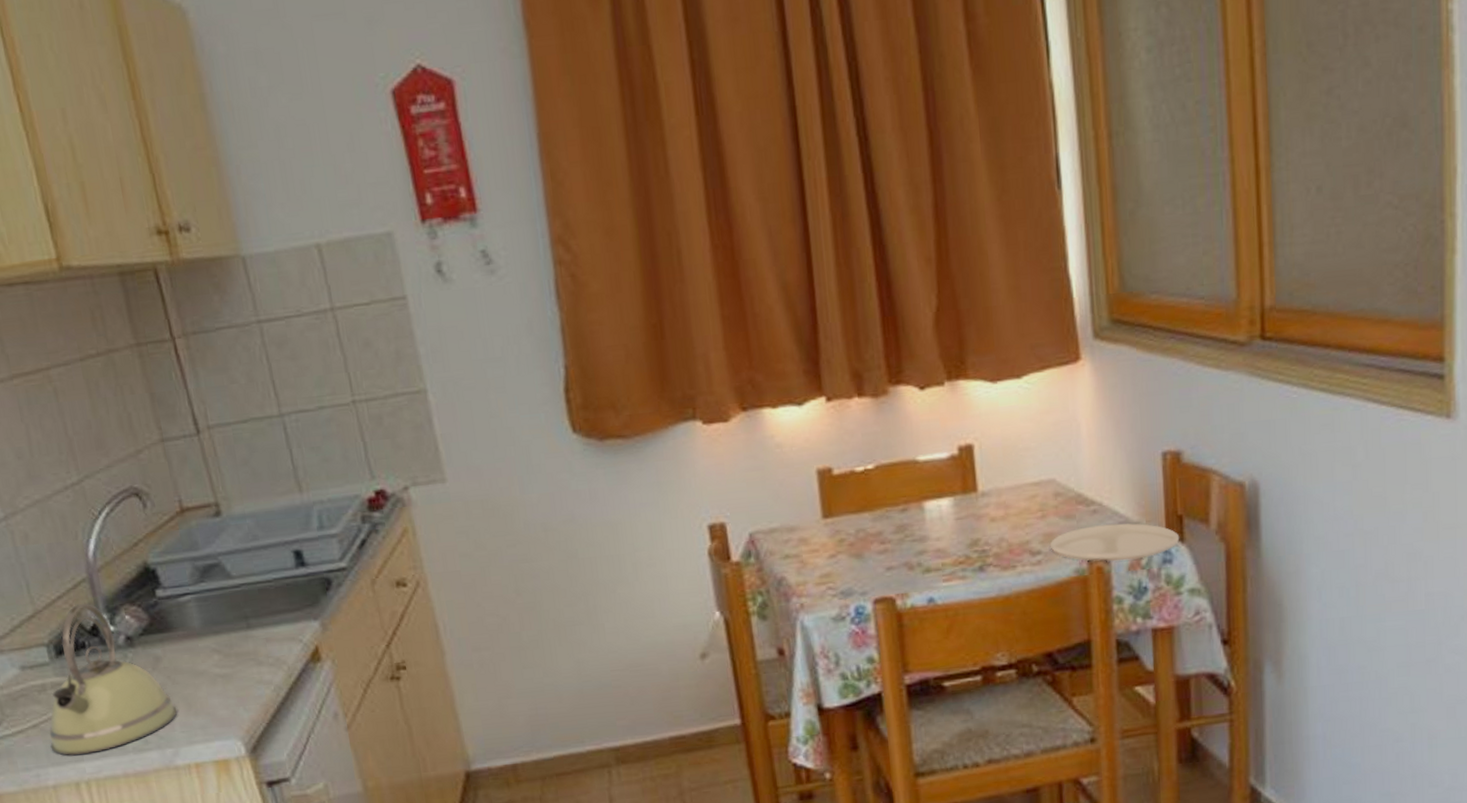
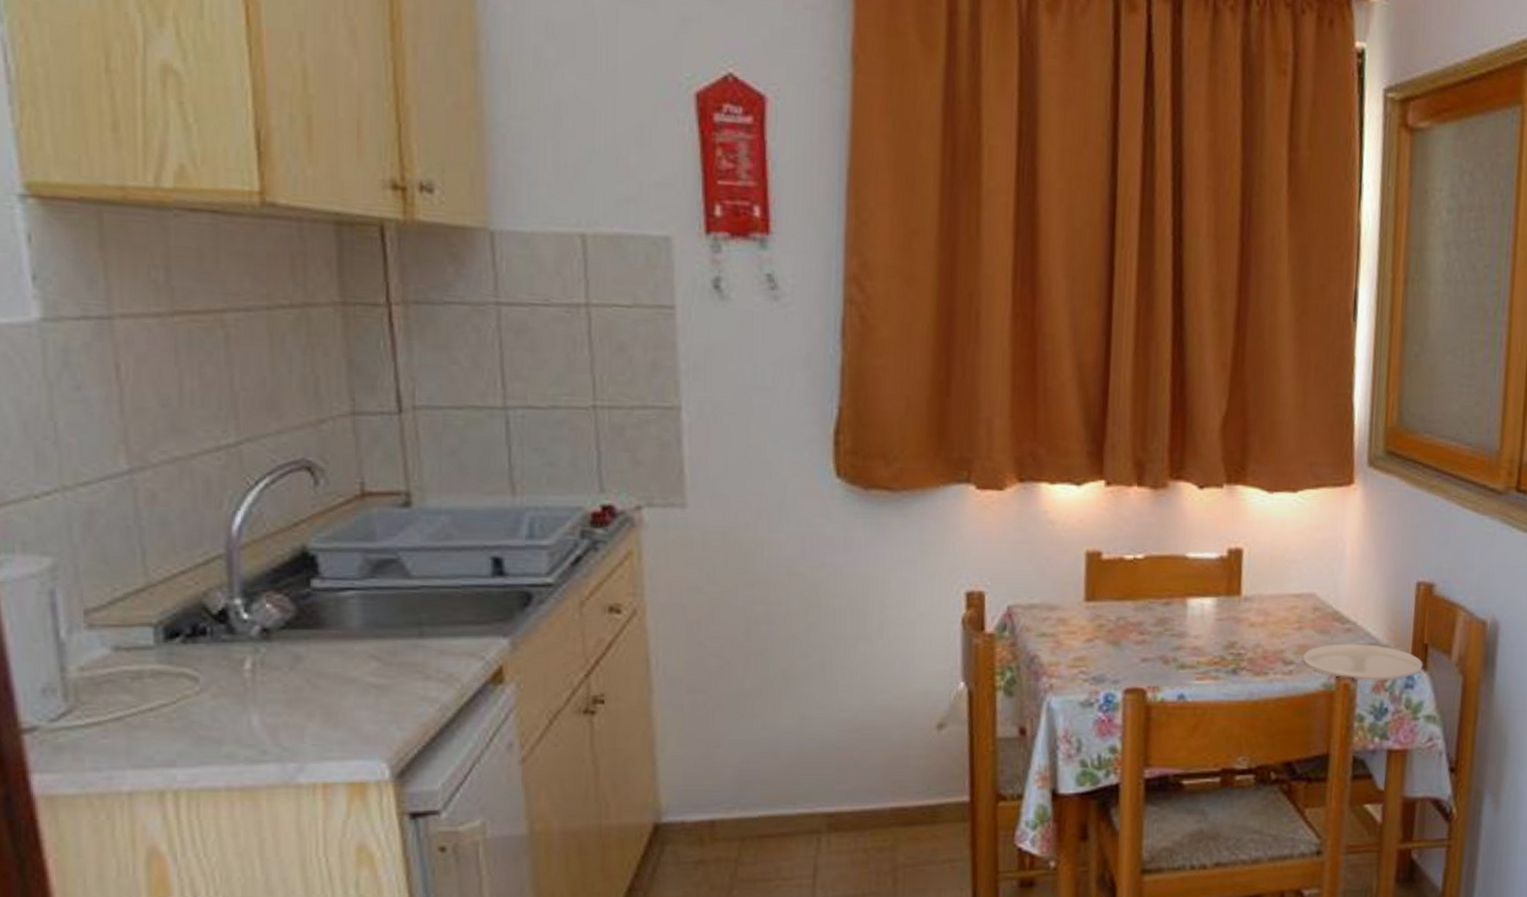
kettle: present [49,603,178,756] -> none [134,582,312,759]

